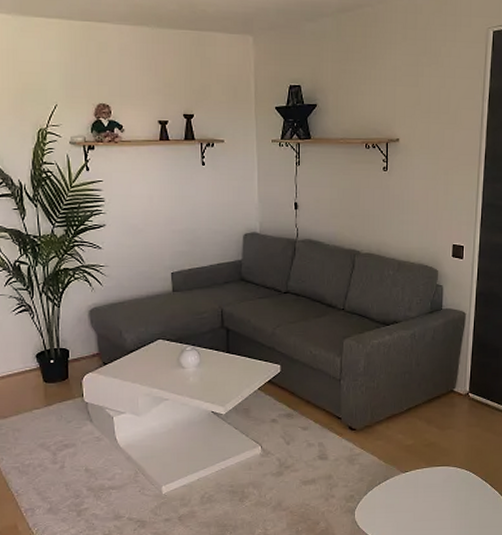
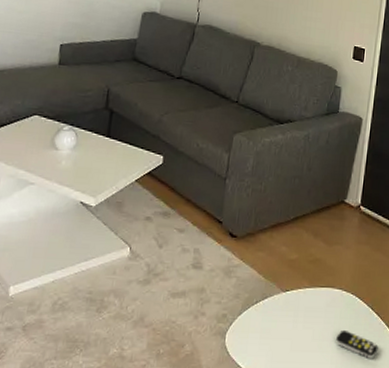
remote control: none [454,500,493,522] -> present [336,329,378,358]

